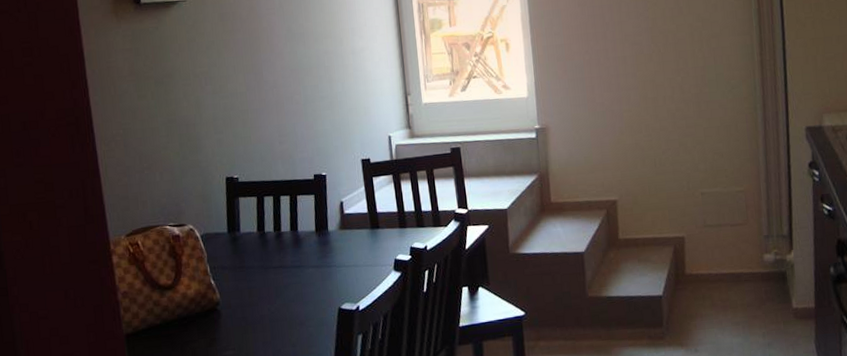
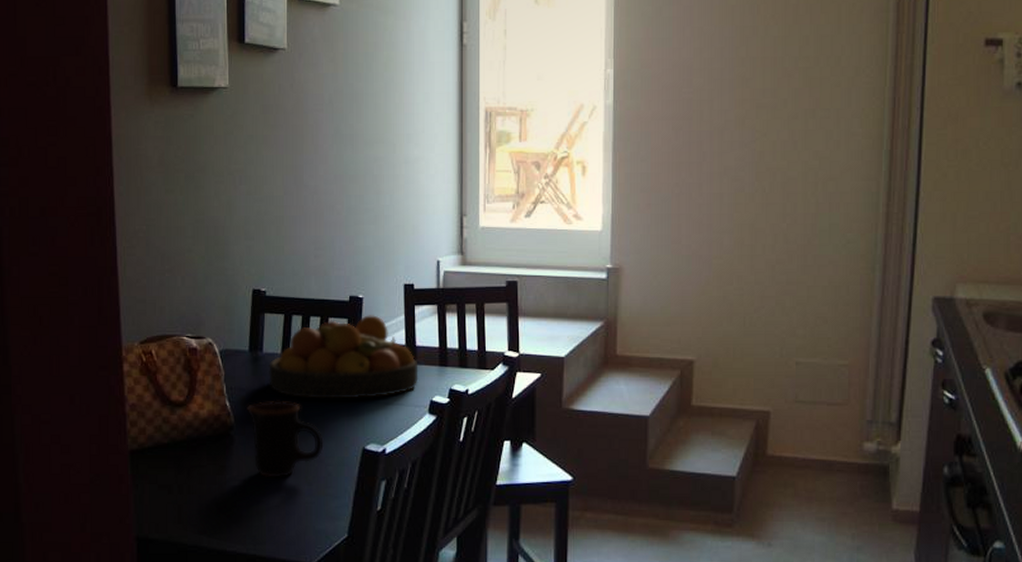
mug: none [229,273,303,345] -> present [245,400,324,478]
fruit bowl: none [247,189,382,269] -> present [269,315,419,399]

